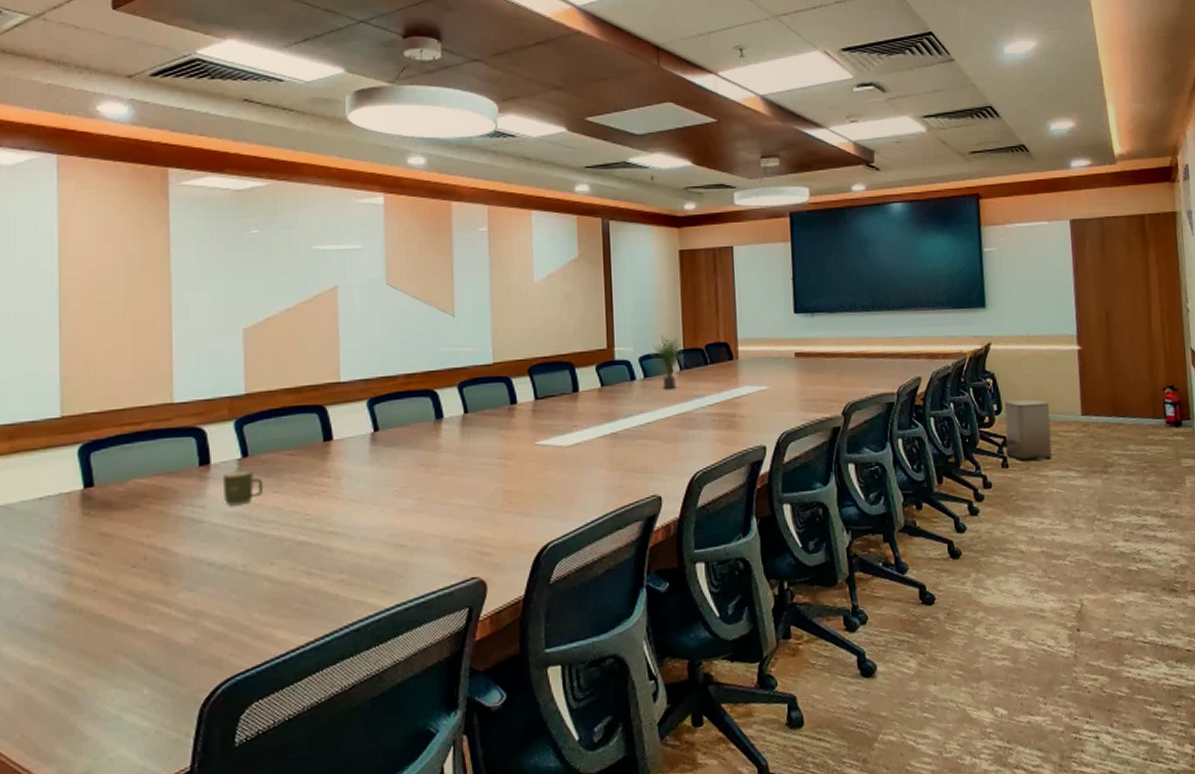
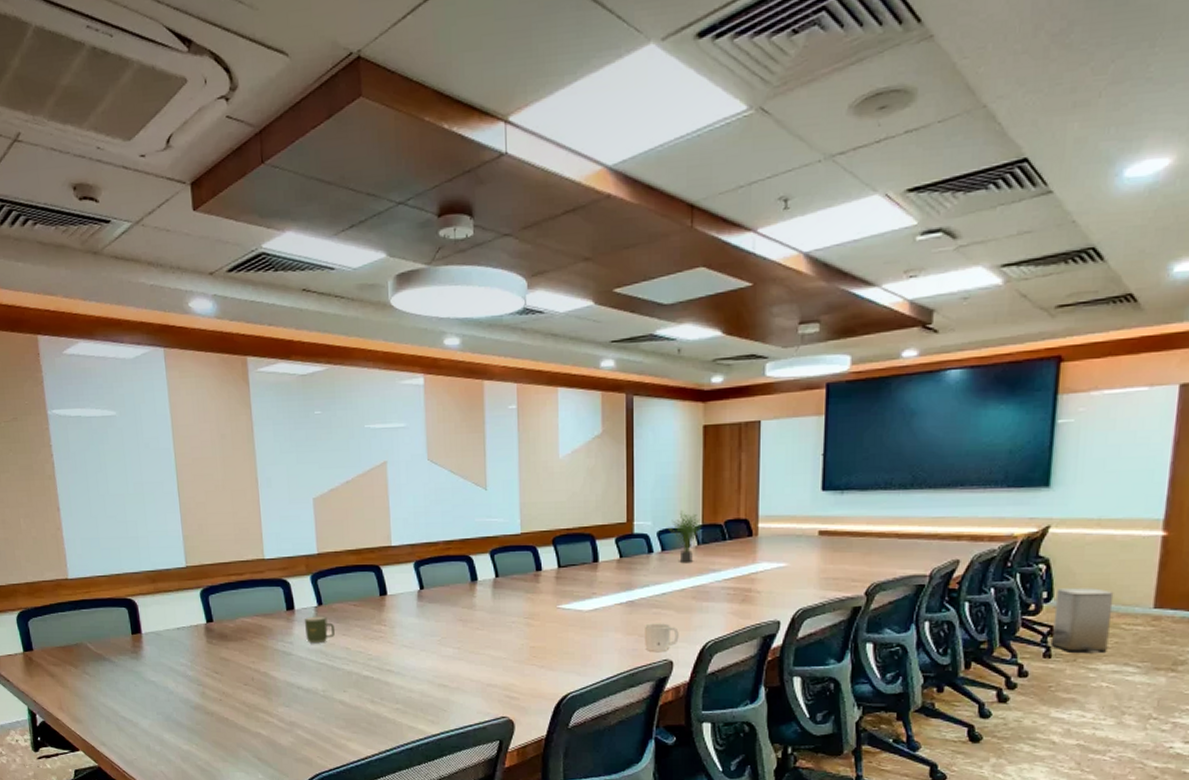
mug: none [630,455,666,489] -> present [645,623,679,653]

